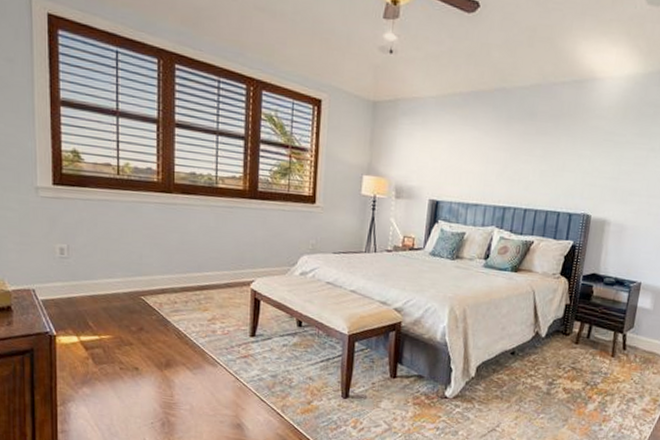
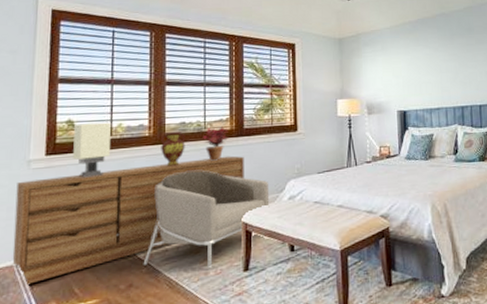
sideboard: none [27,208,257,310] -> present [12,156,244,285]
table lamp: none [80,156,117,217] -> present [73,122,111,178]
armchair: none [153,227,281,328] -> present [143,170,270,269]
decorative urn: none [170,180,196,219] -> present [161,131,185,167]
potted plant: none [214,183,241,221] -> present [203,127,228,161]

